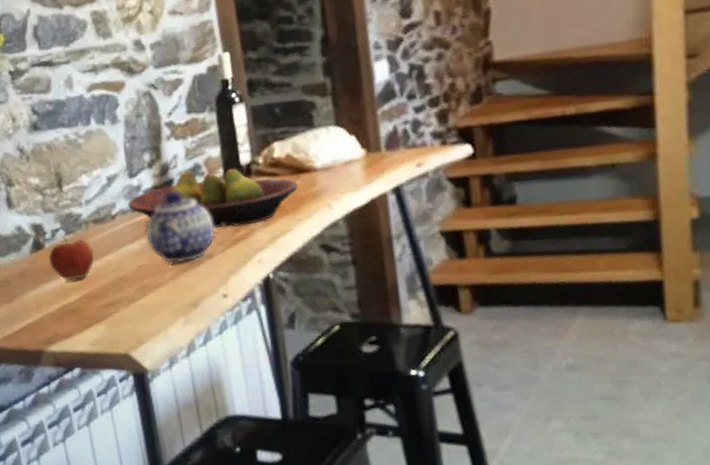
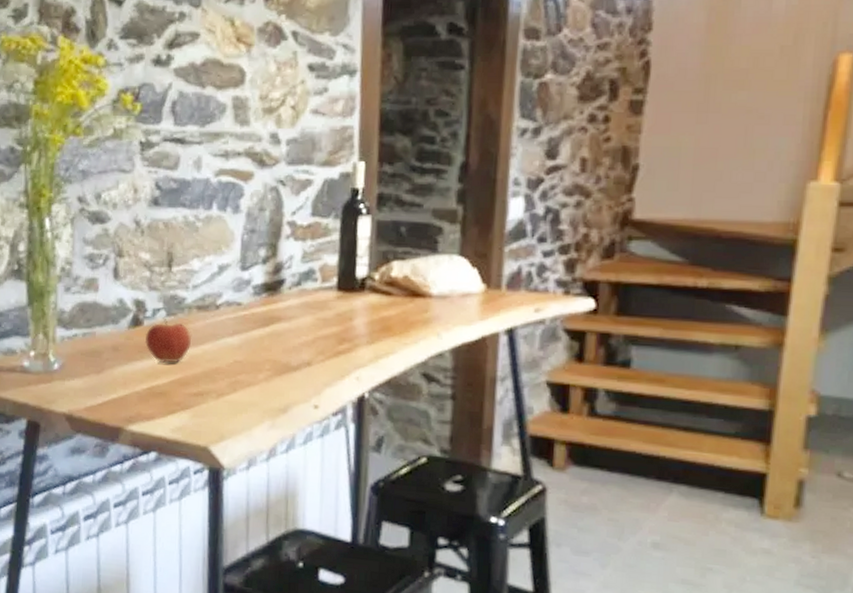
fruit bowl: present [127,167,298,228] -> none [234,273,410,340]
teapot: present [145,190,216,264] -> none [247,291,319,366]

